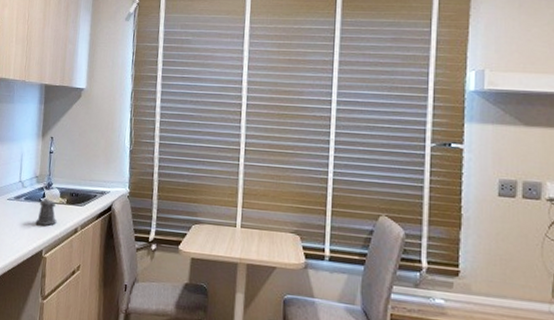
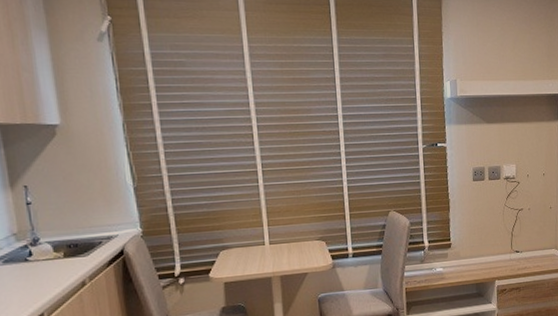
pepper shaker: present [36,198,57,226] -> none [25,255,56,287]

